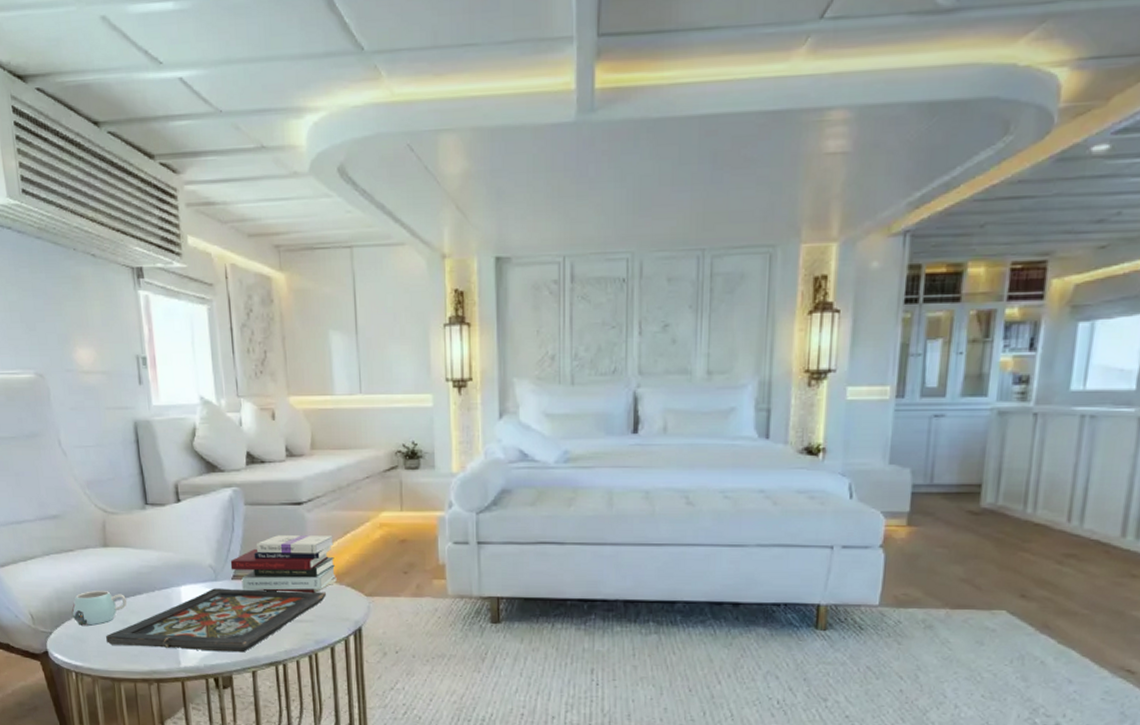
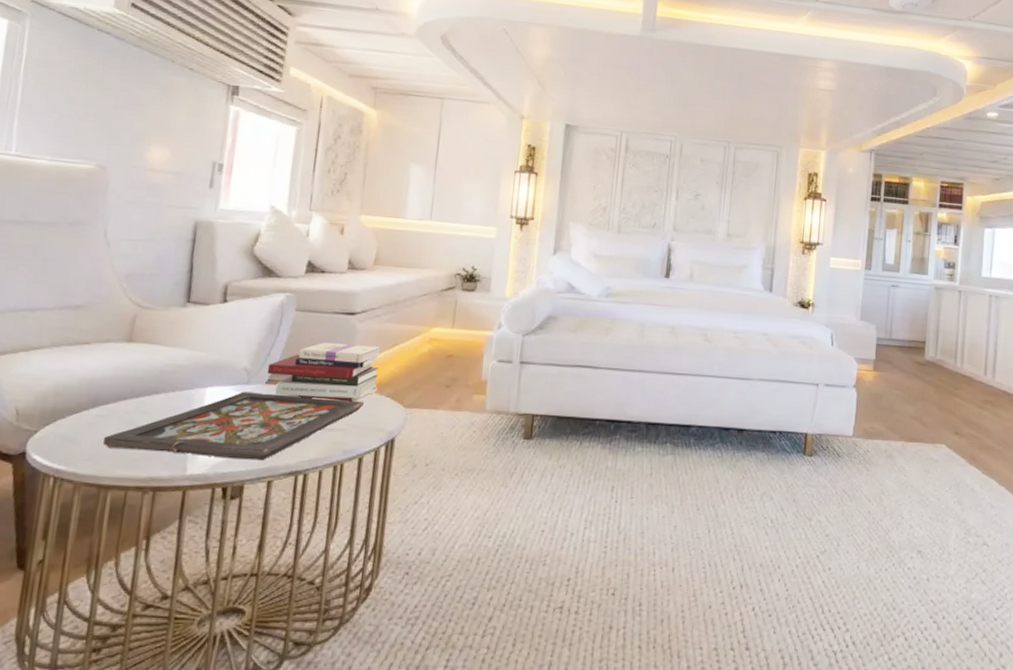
mug: present [71,590,128,626] -> none [68,387,141,426]

